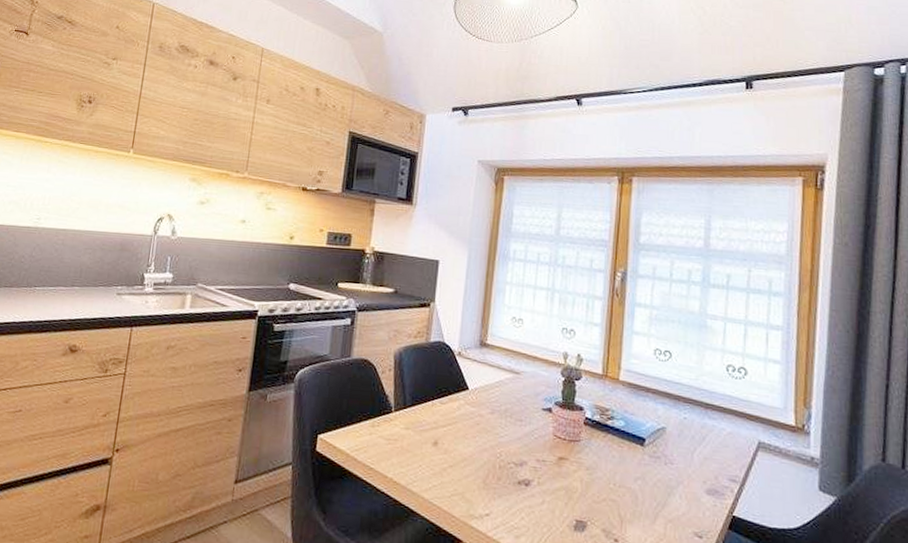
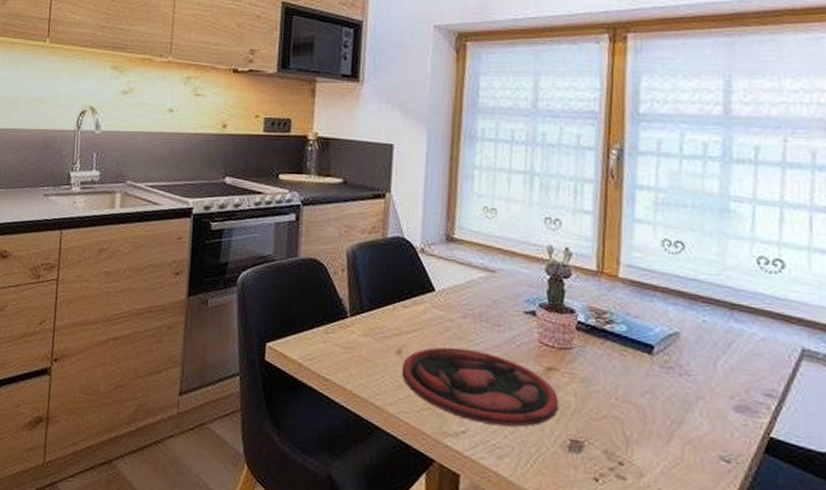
plate: none [437,439,568,510] -> present [403,347,559,427]

